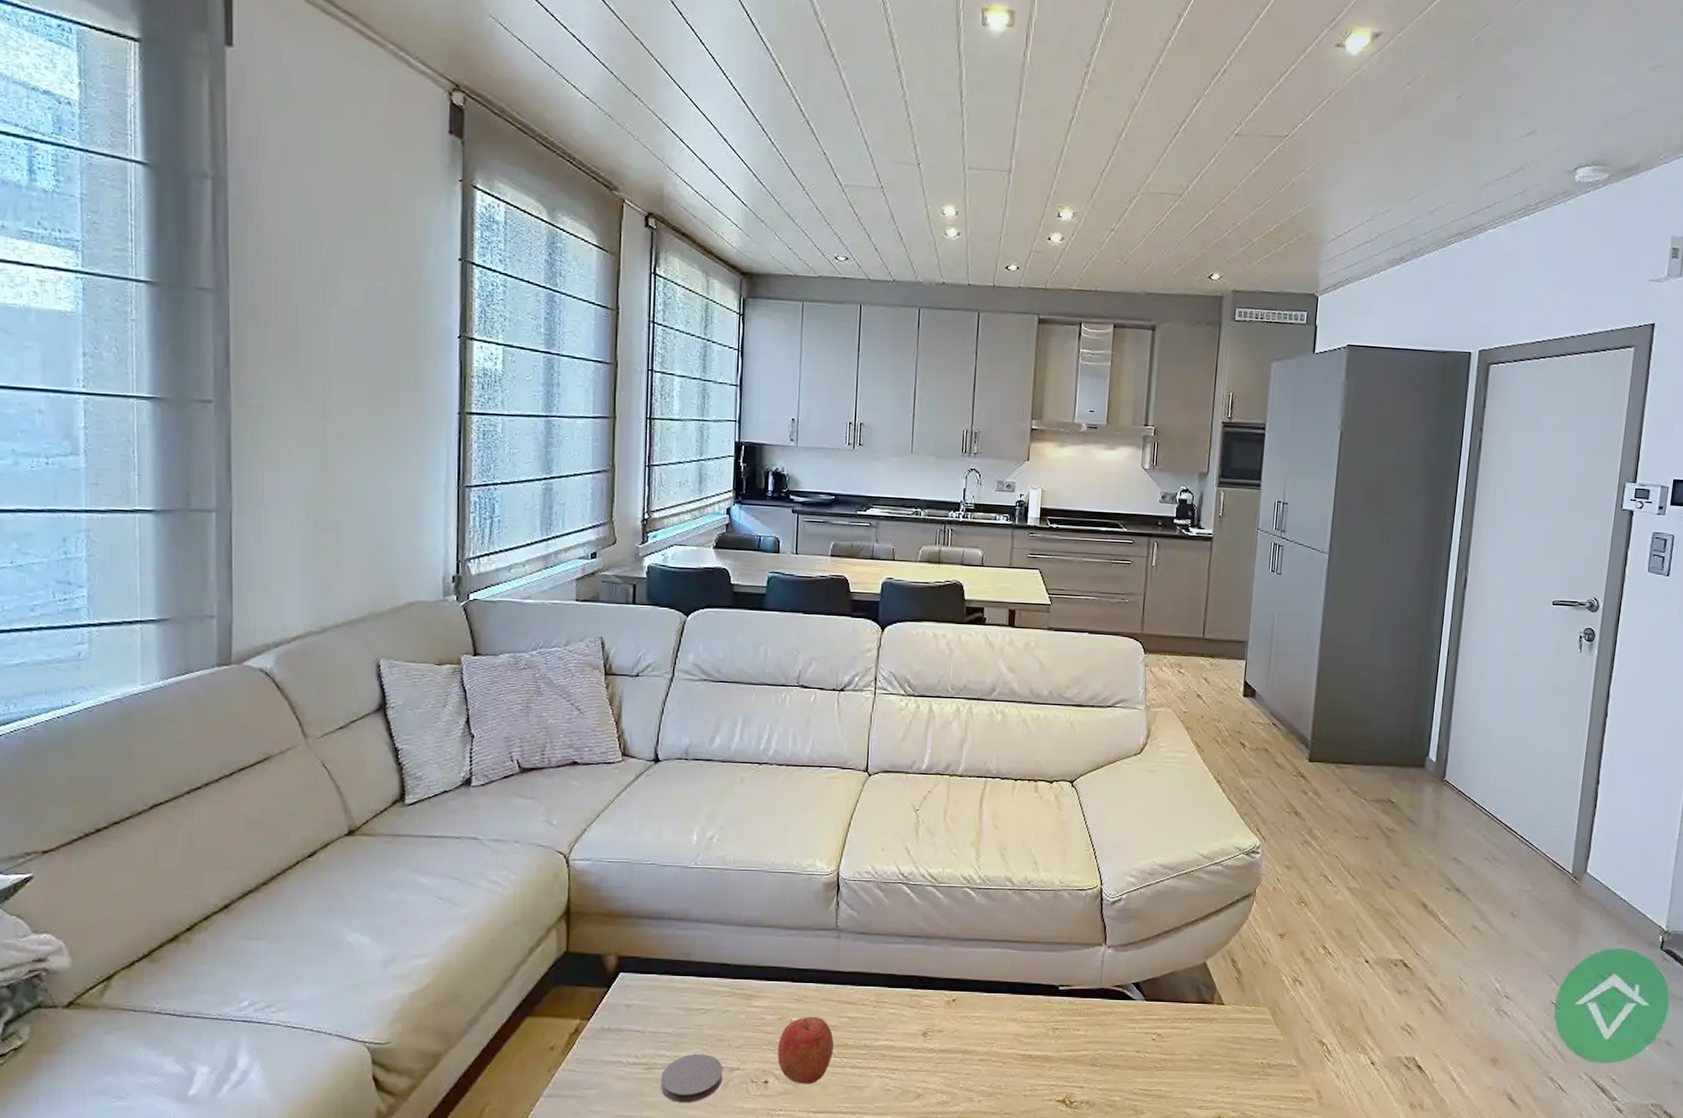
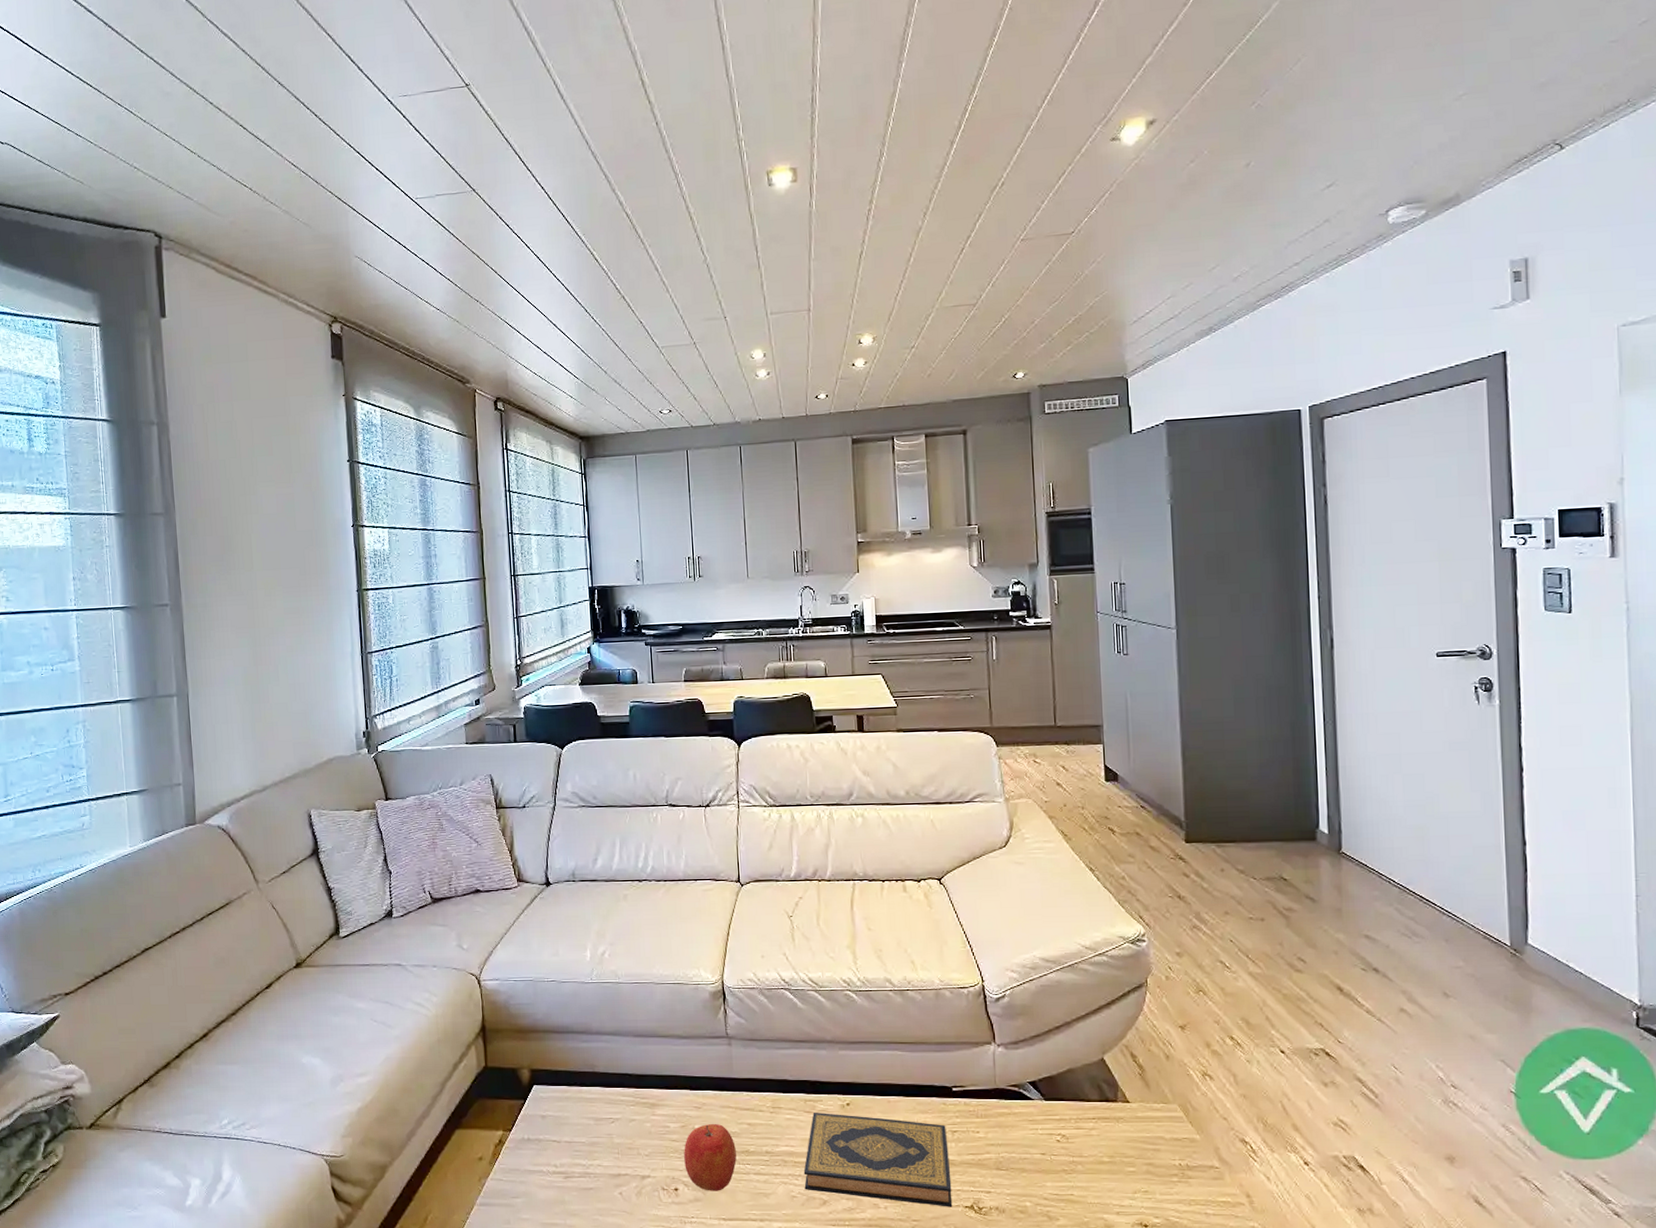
coaster: present [661,1053,723,1102] -> none [579,1162,636,1210]
hardback book: none [900,1007,1048,1101] -> present [803,1111,953,1207]

